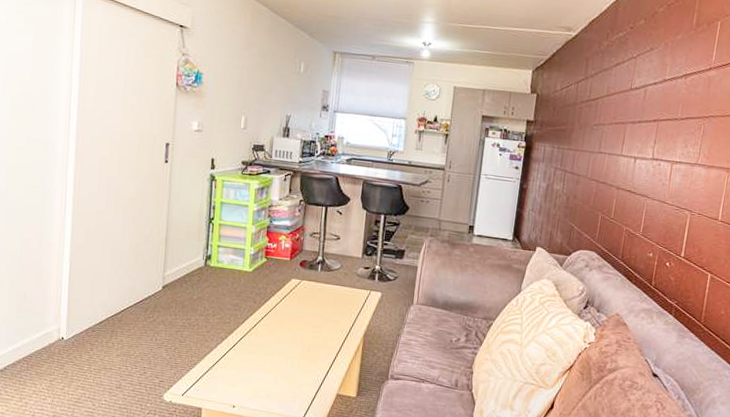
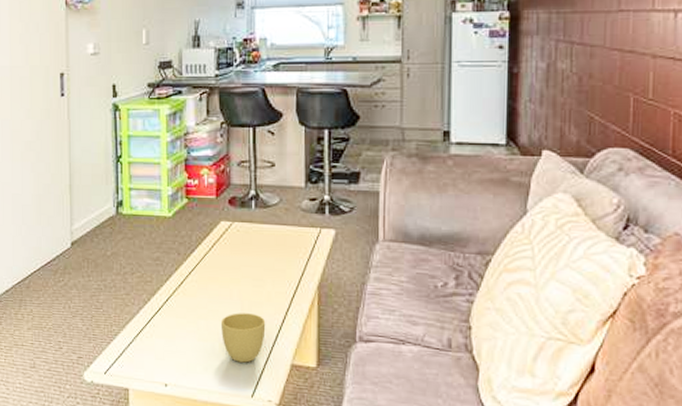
cup: none [283,352,320,392] -> present [221,313,266,363]

